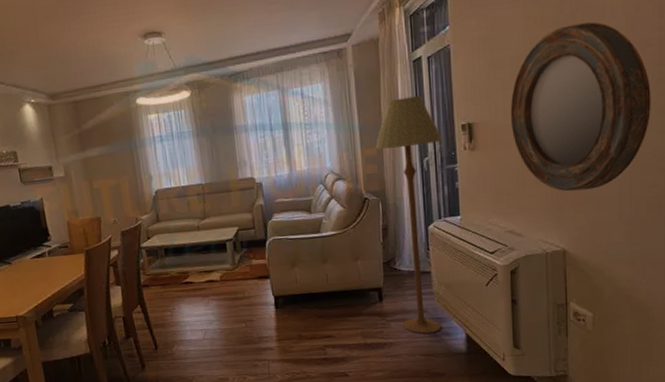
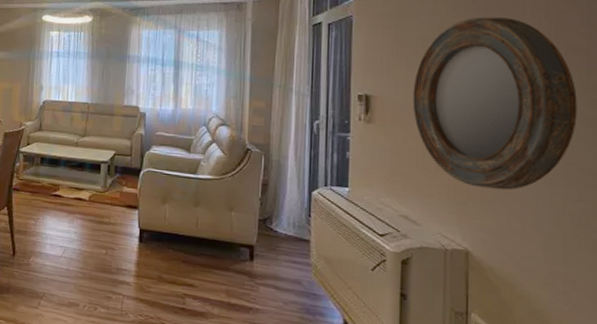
floor lamp: present [376,95,442,334] -> none [265,57,336,310]

